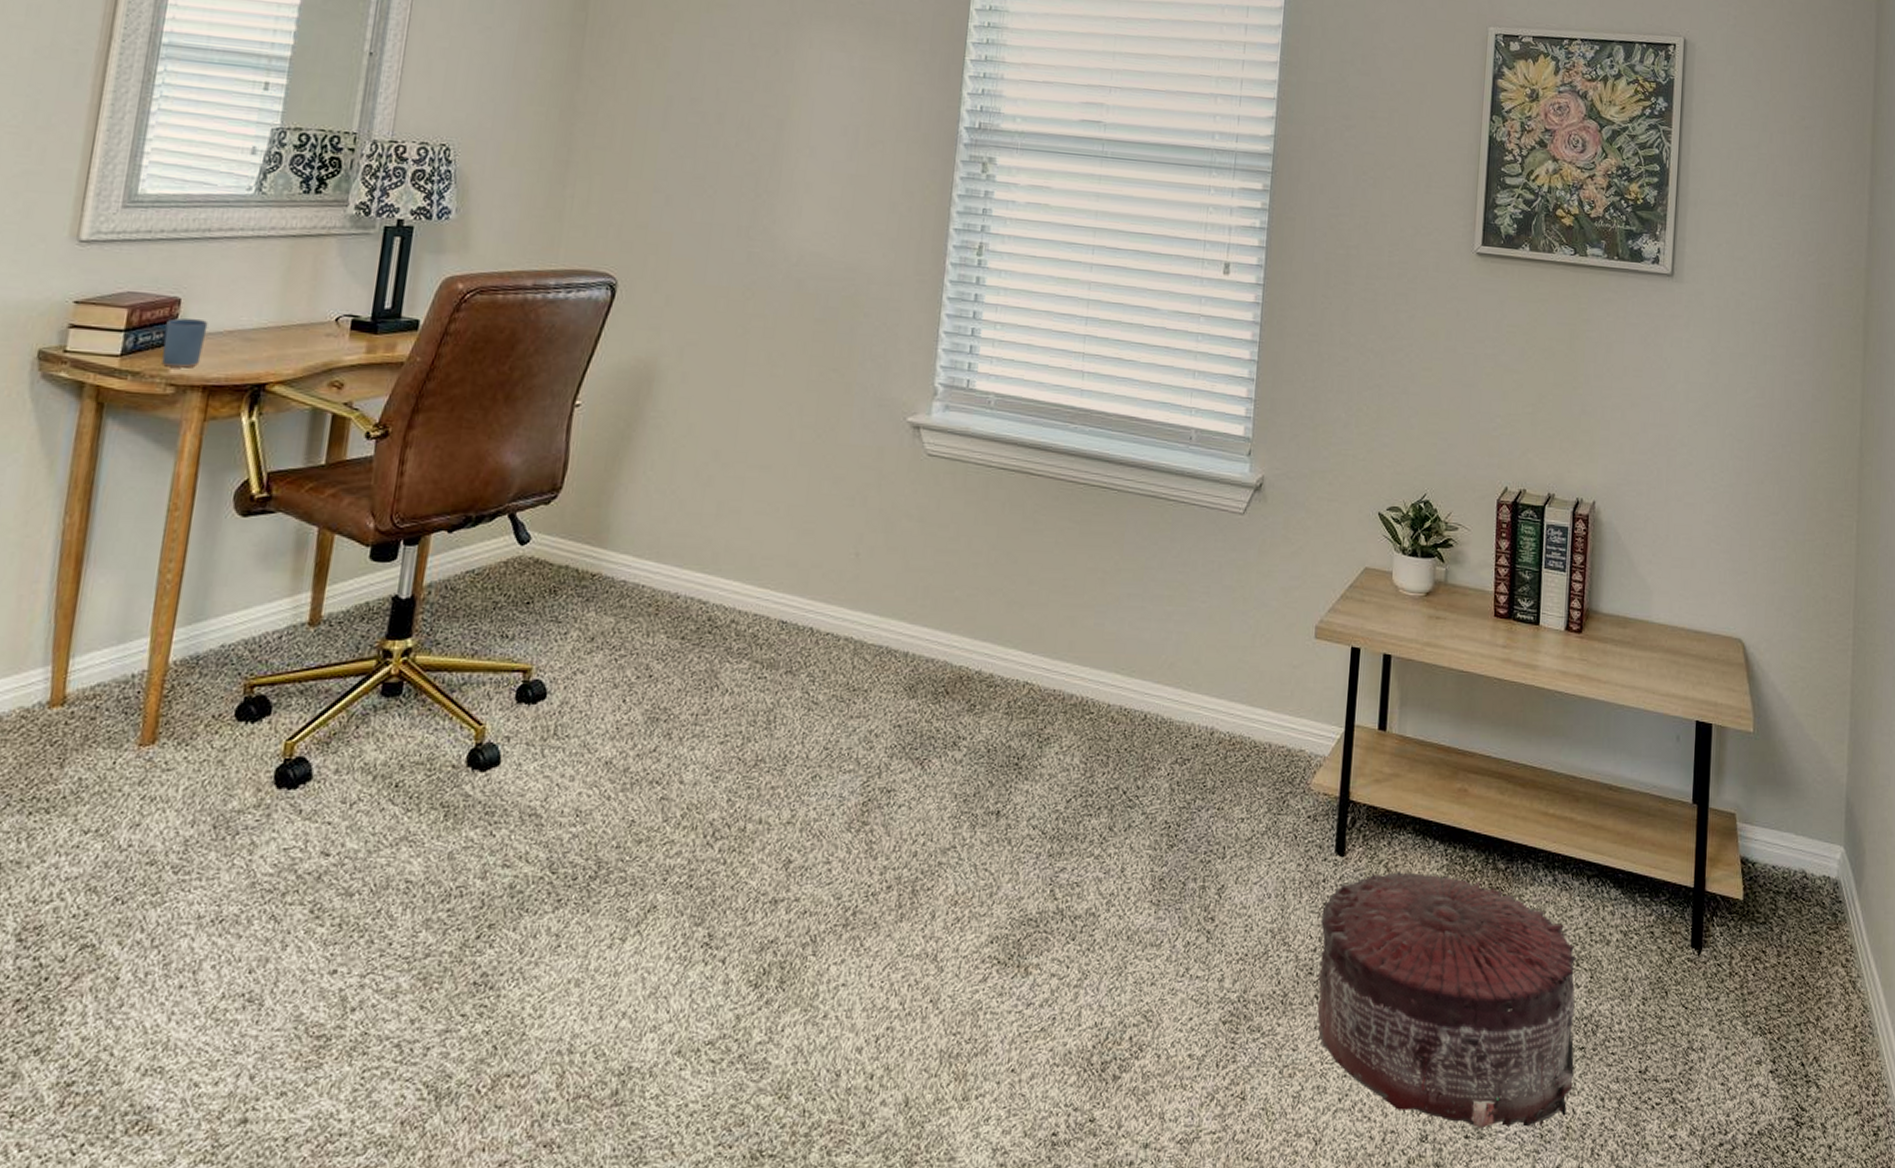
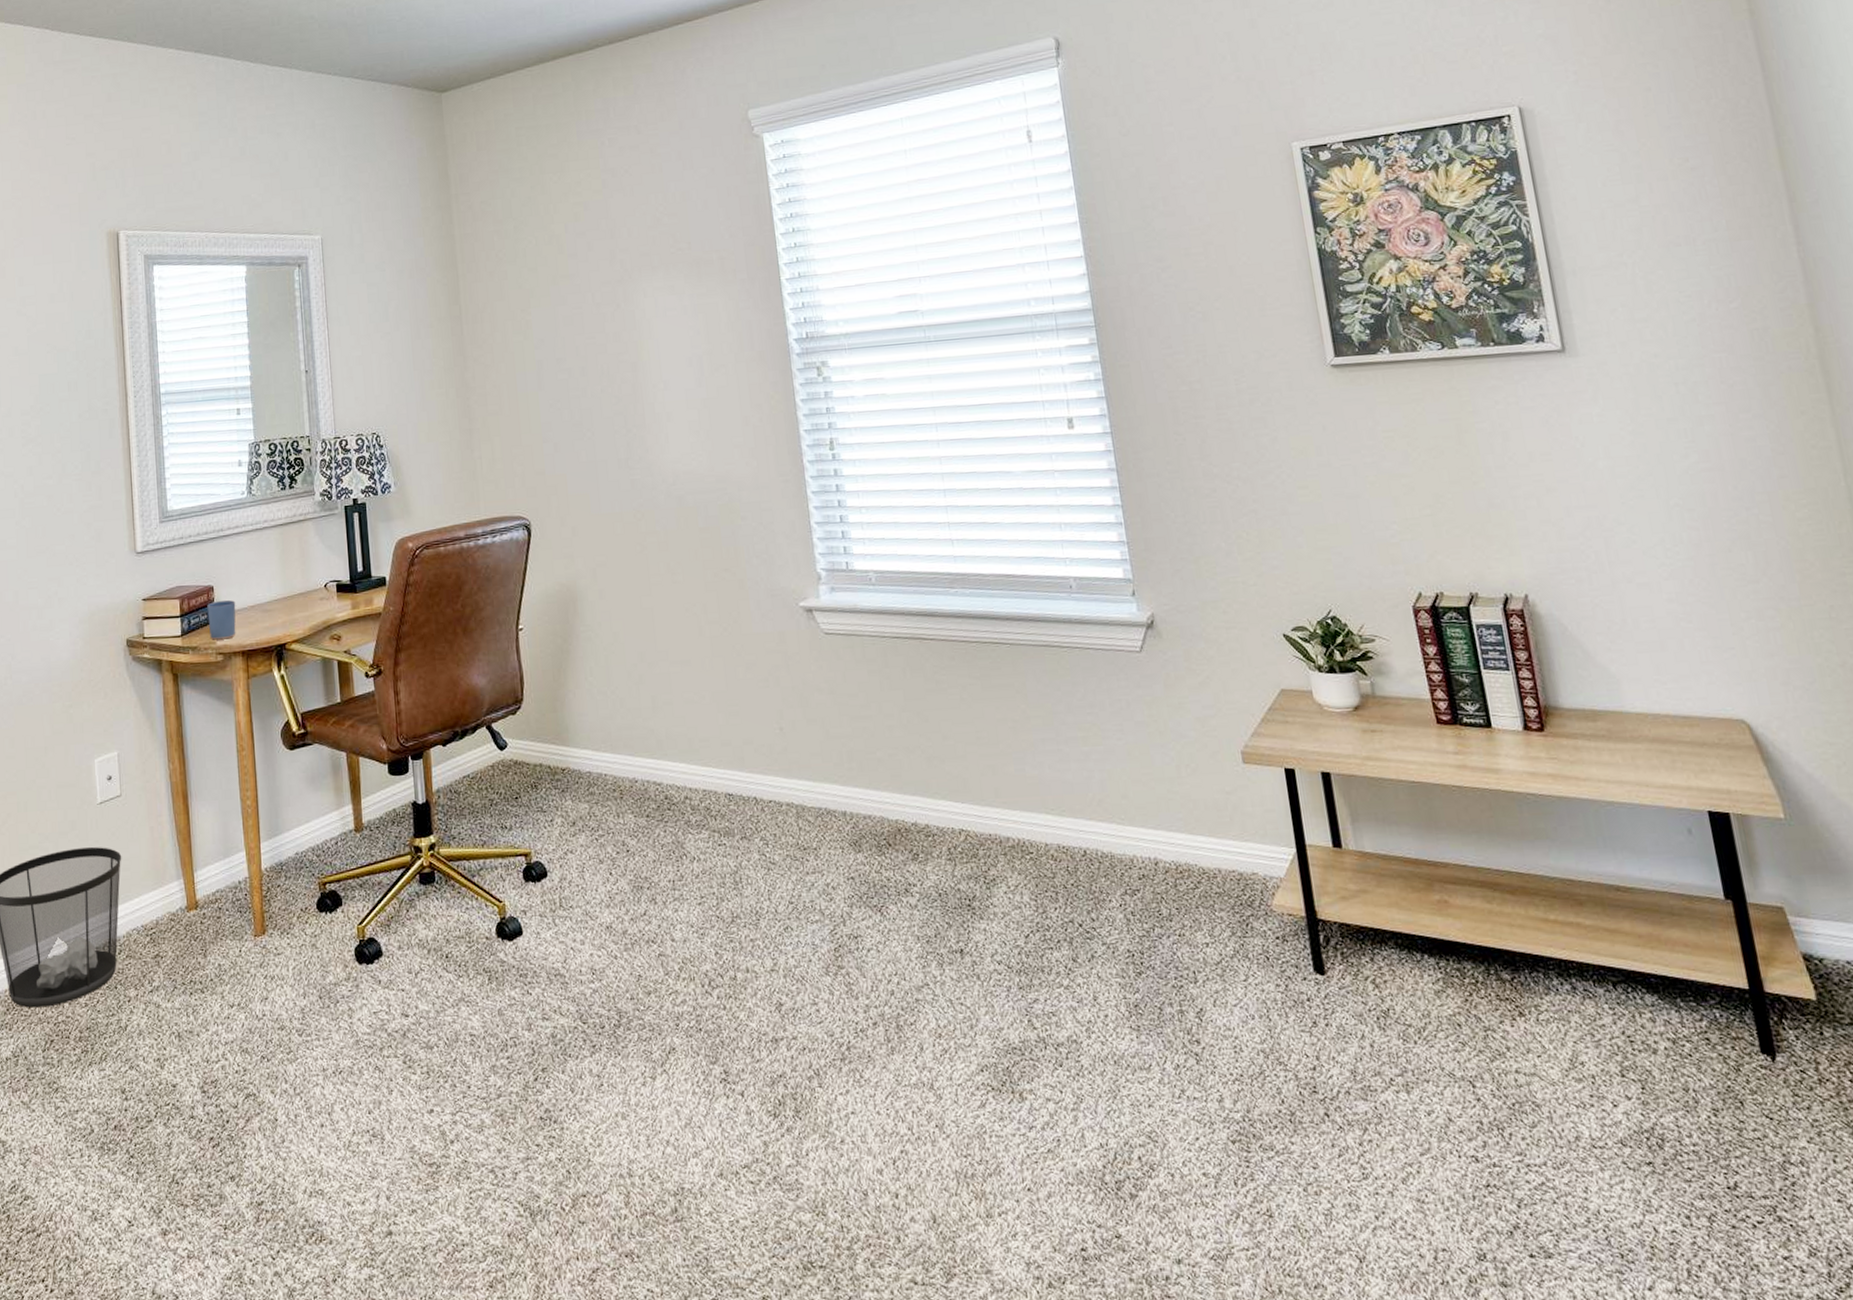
pouf: present [1317,870,1577,1129] -> none [1313,986,1648,1248]

